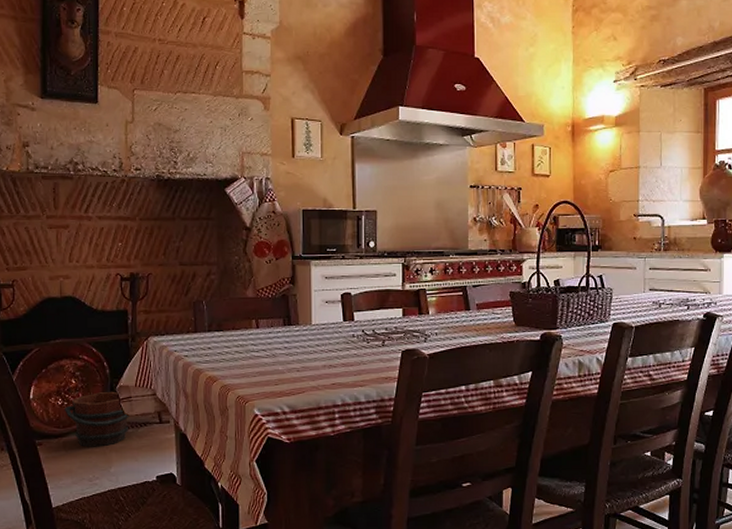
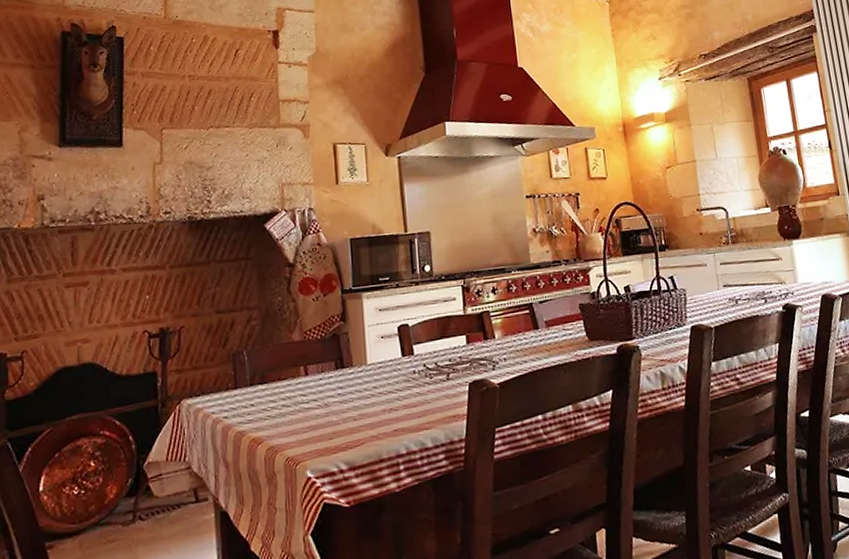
wooden bucket: present [65,391,132,447] -> none [82,470,163,544]

